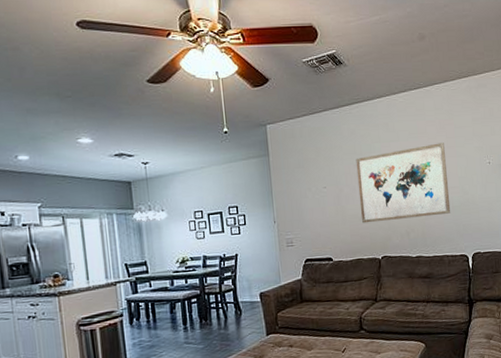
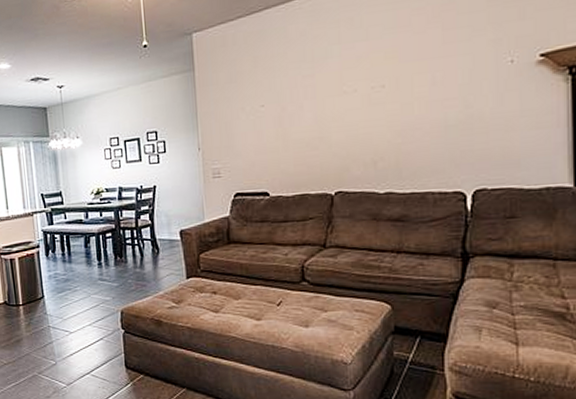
wall art: present [355,143,451,224] -> none [305,37,443,150]

